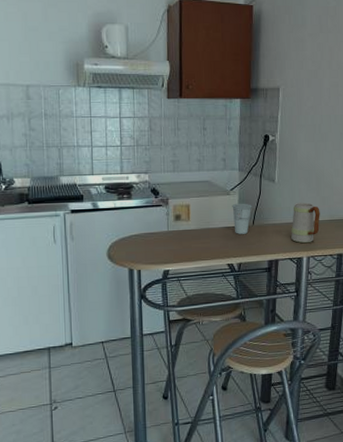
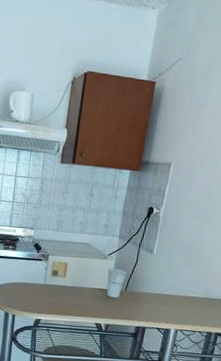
mug: present [291,203,320,244] -> none [162,276,195,317]

